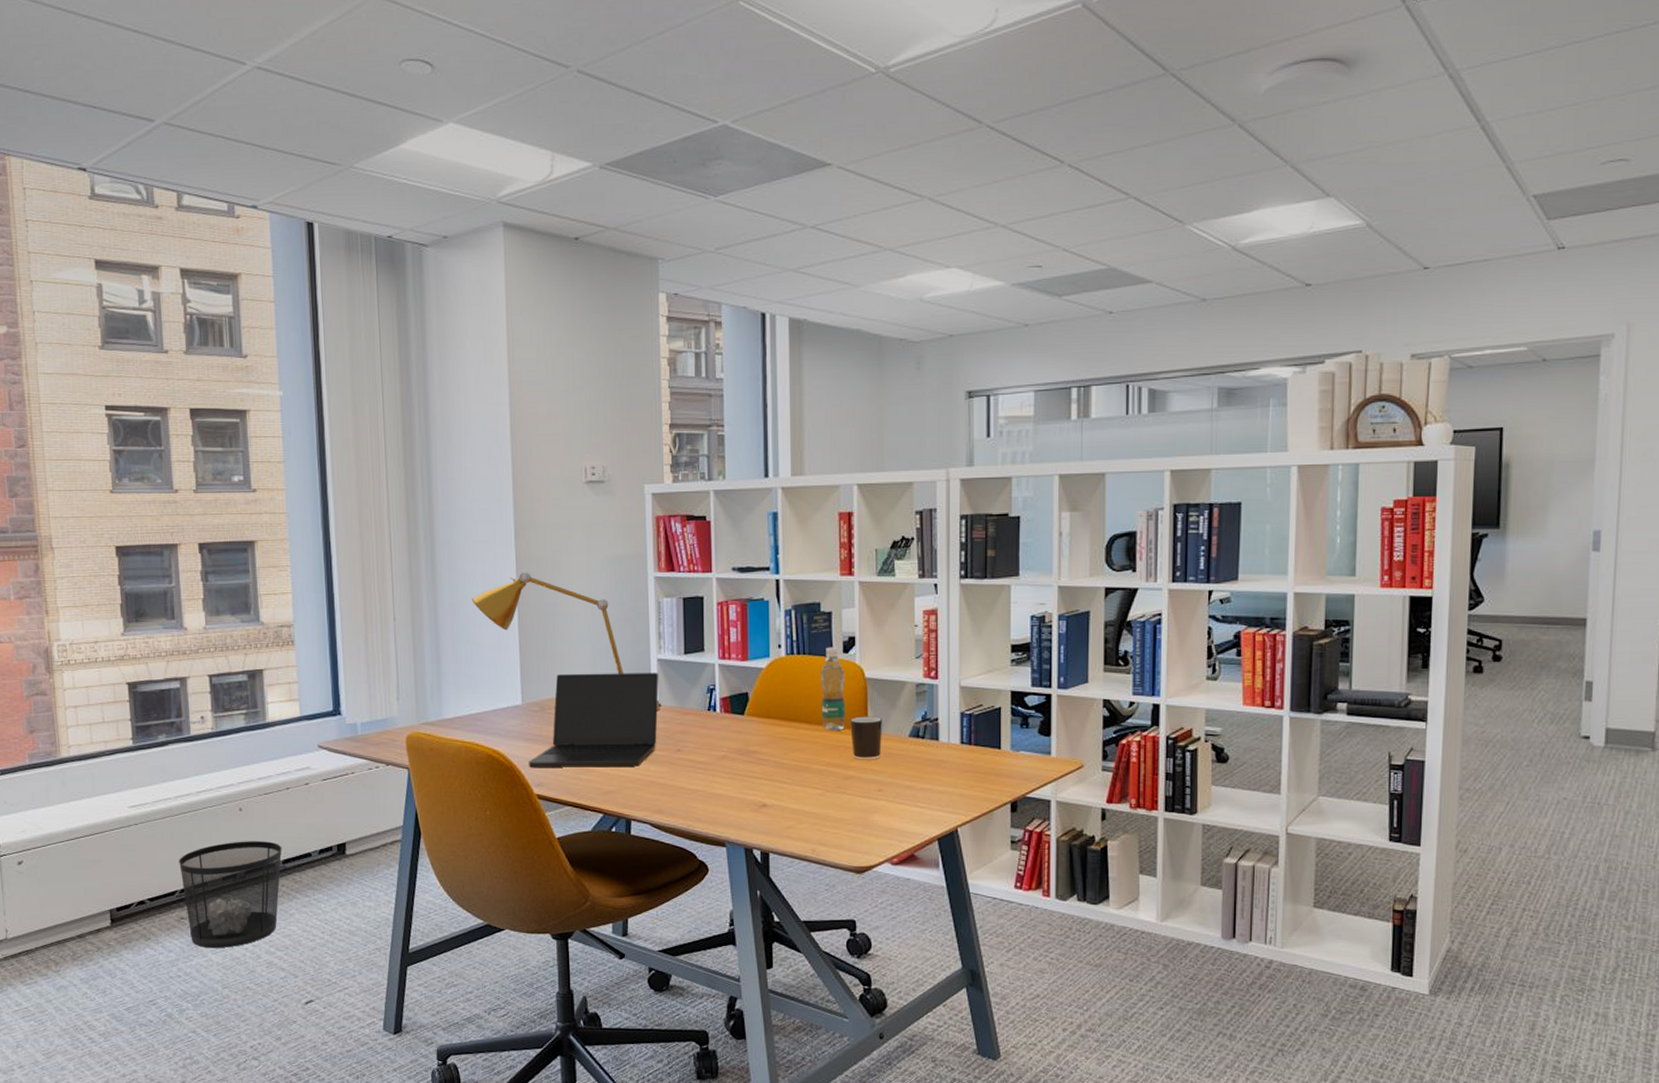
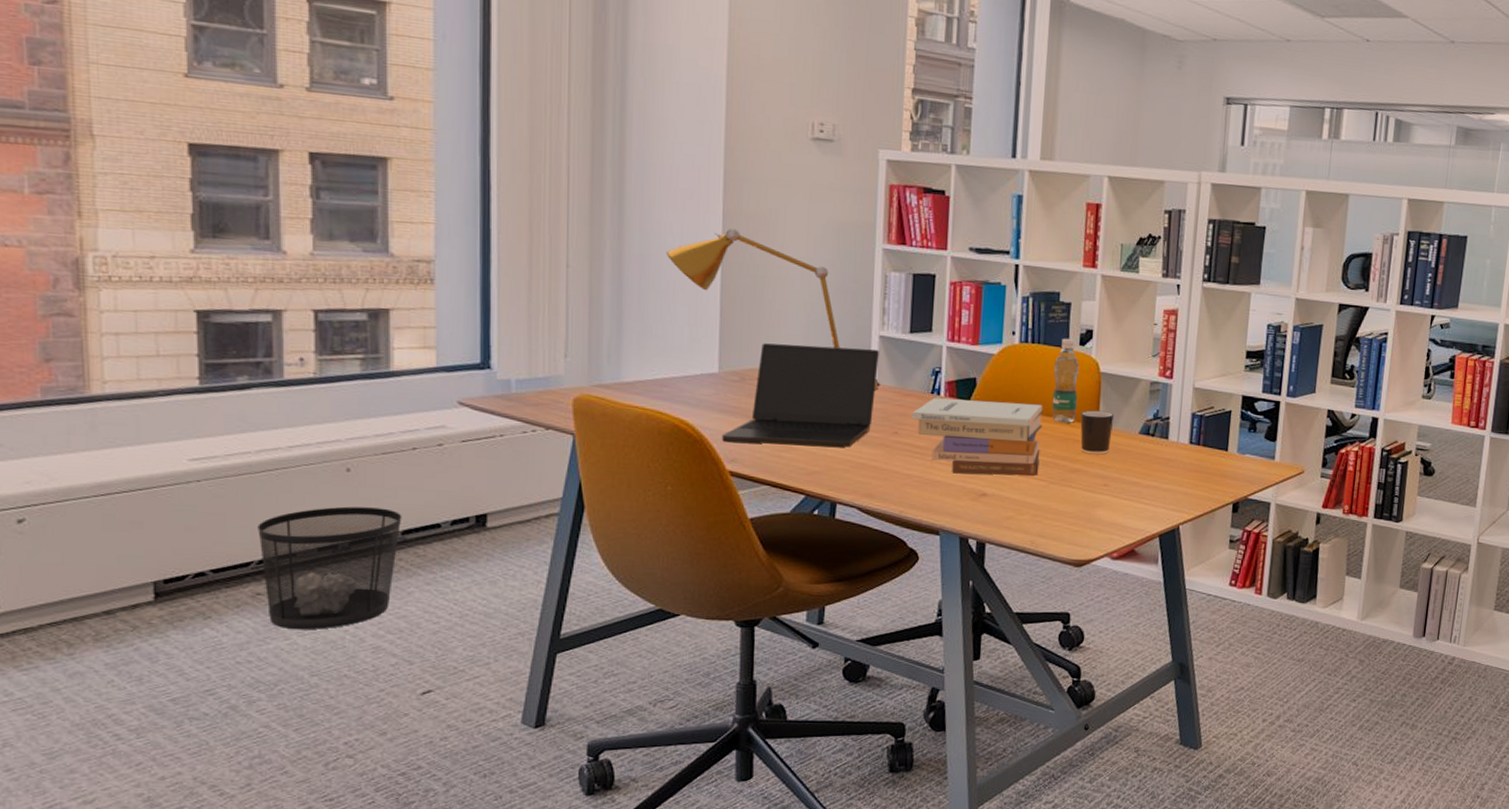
books: none [692,713,814,786] -> present [911,398,1043,476]

